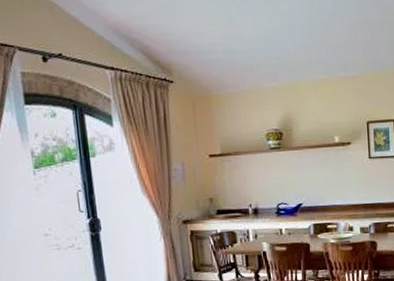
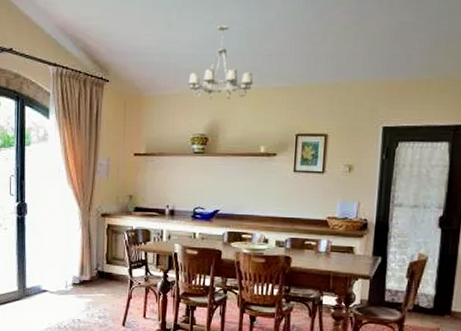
chandelier: none [255,18,320,93] -> present [188,25,253,99]

